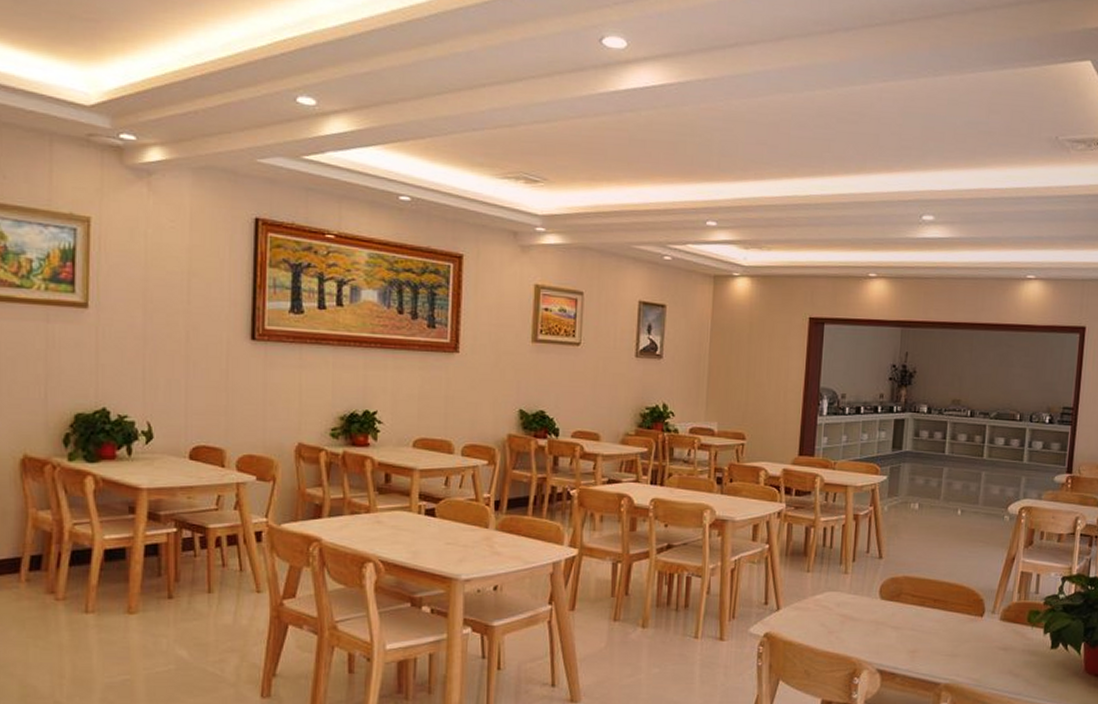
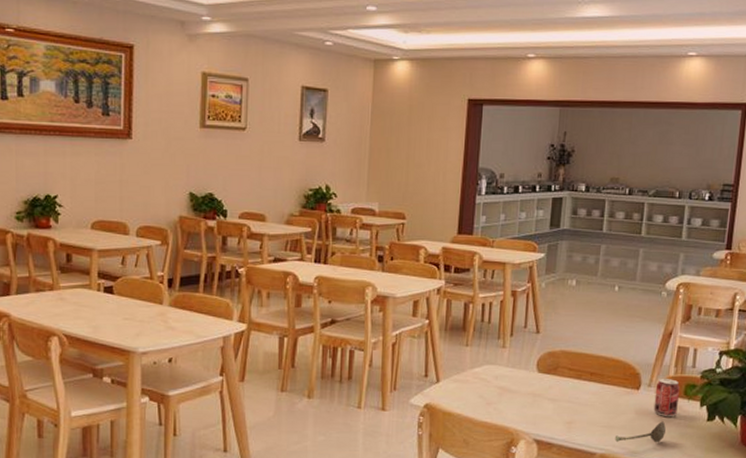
soupspoon: none [958,649,1011,672] -> present [614,421,667,443]
beverage can: none [997,604,1023,645] -> present [653,378,680,418]

